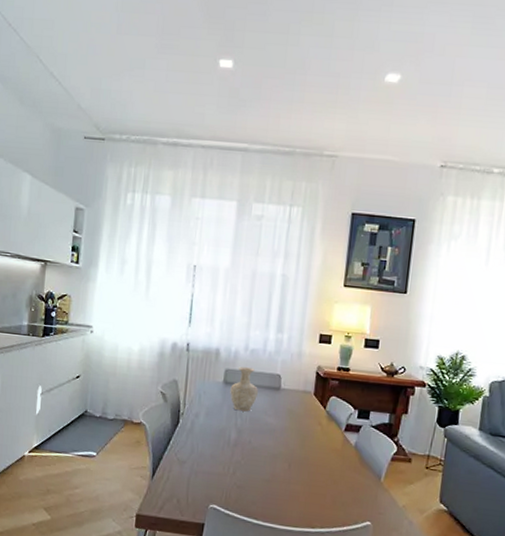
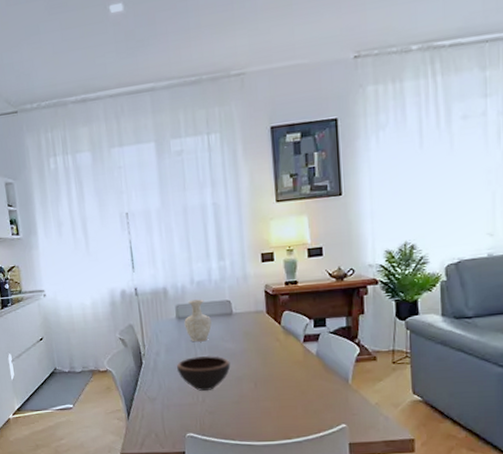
bowl: none [214,425,269,463] -> present [177,356,231,391]

